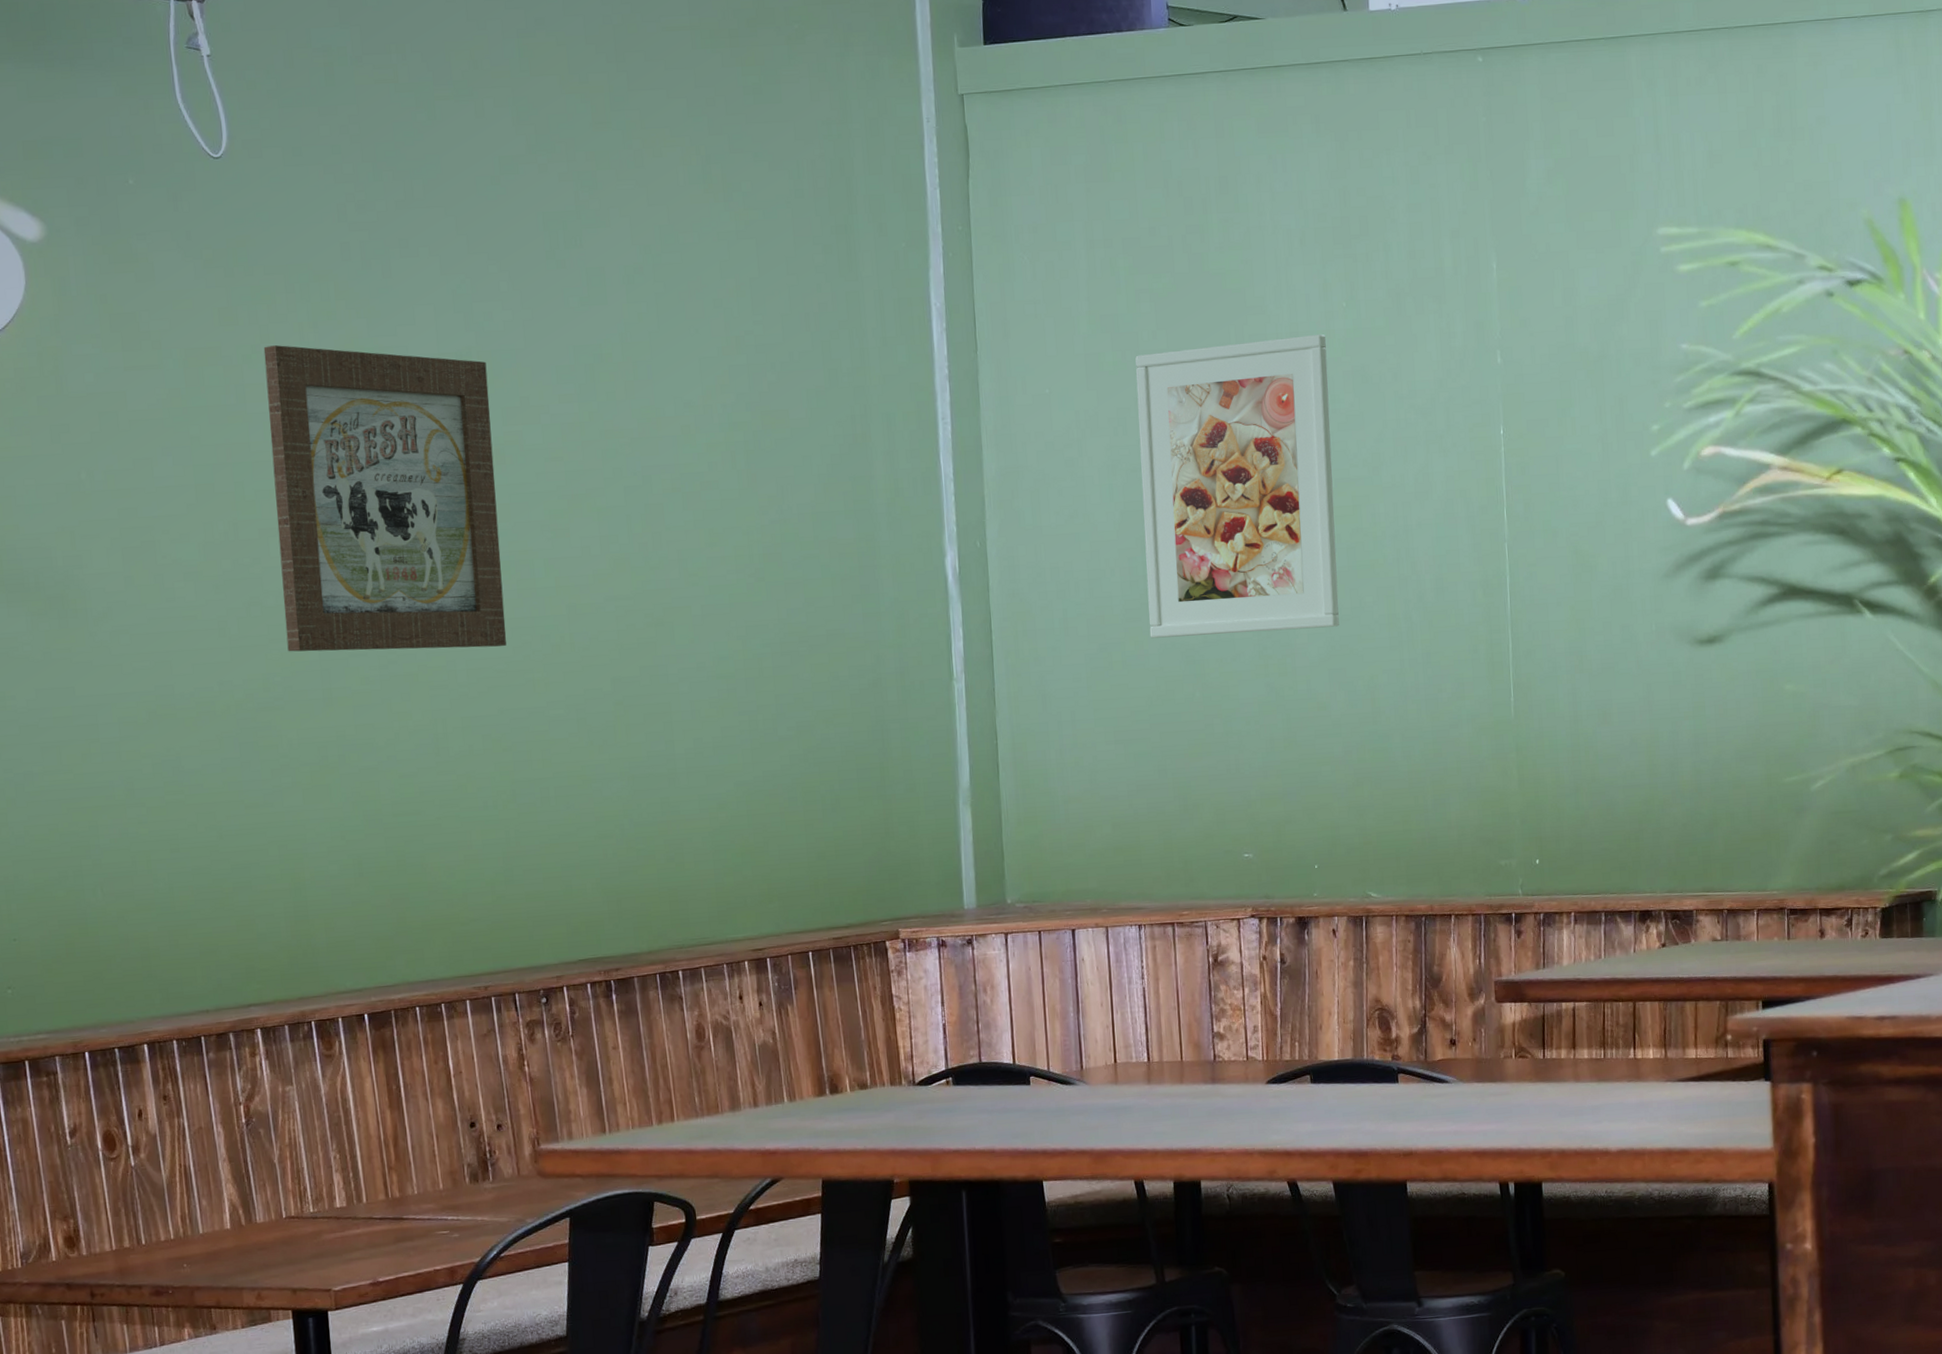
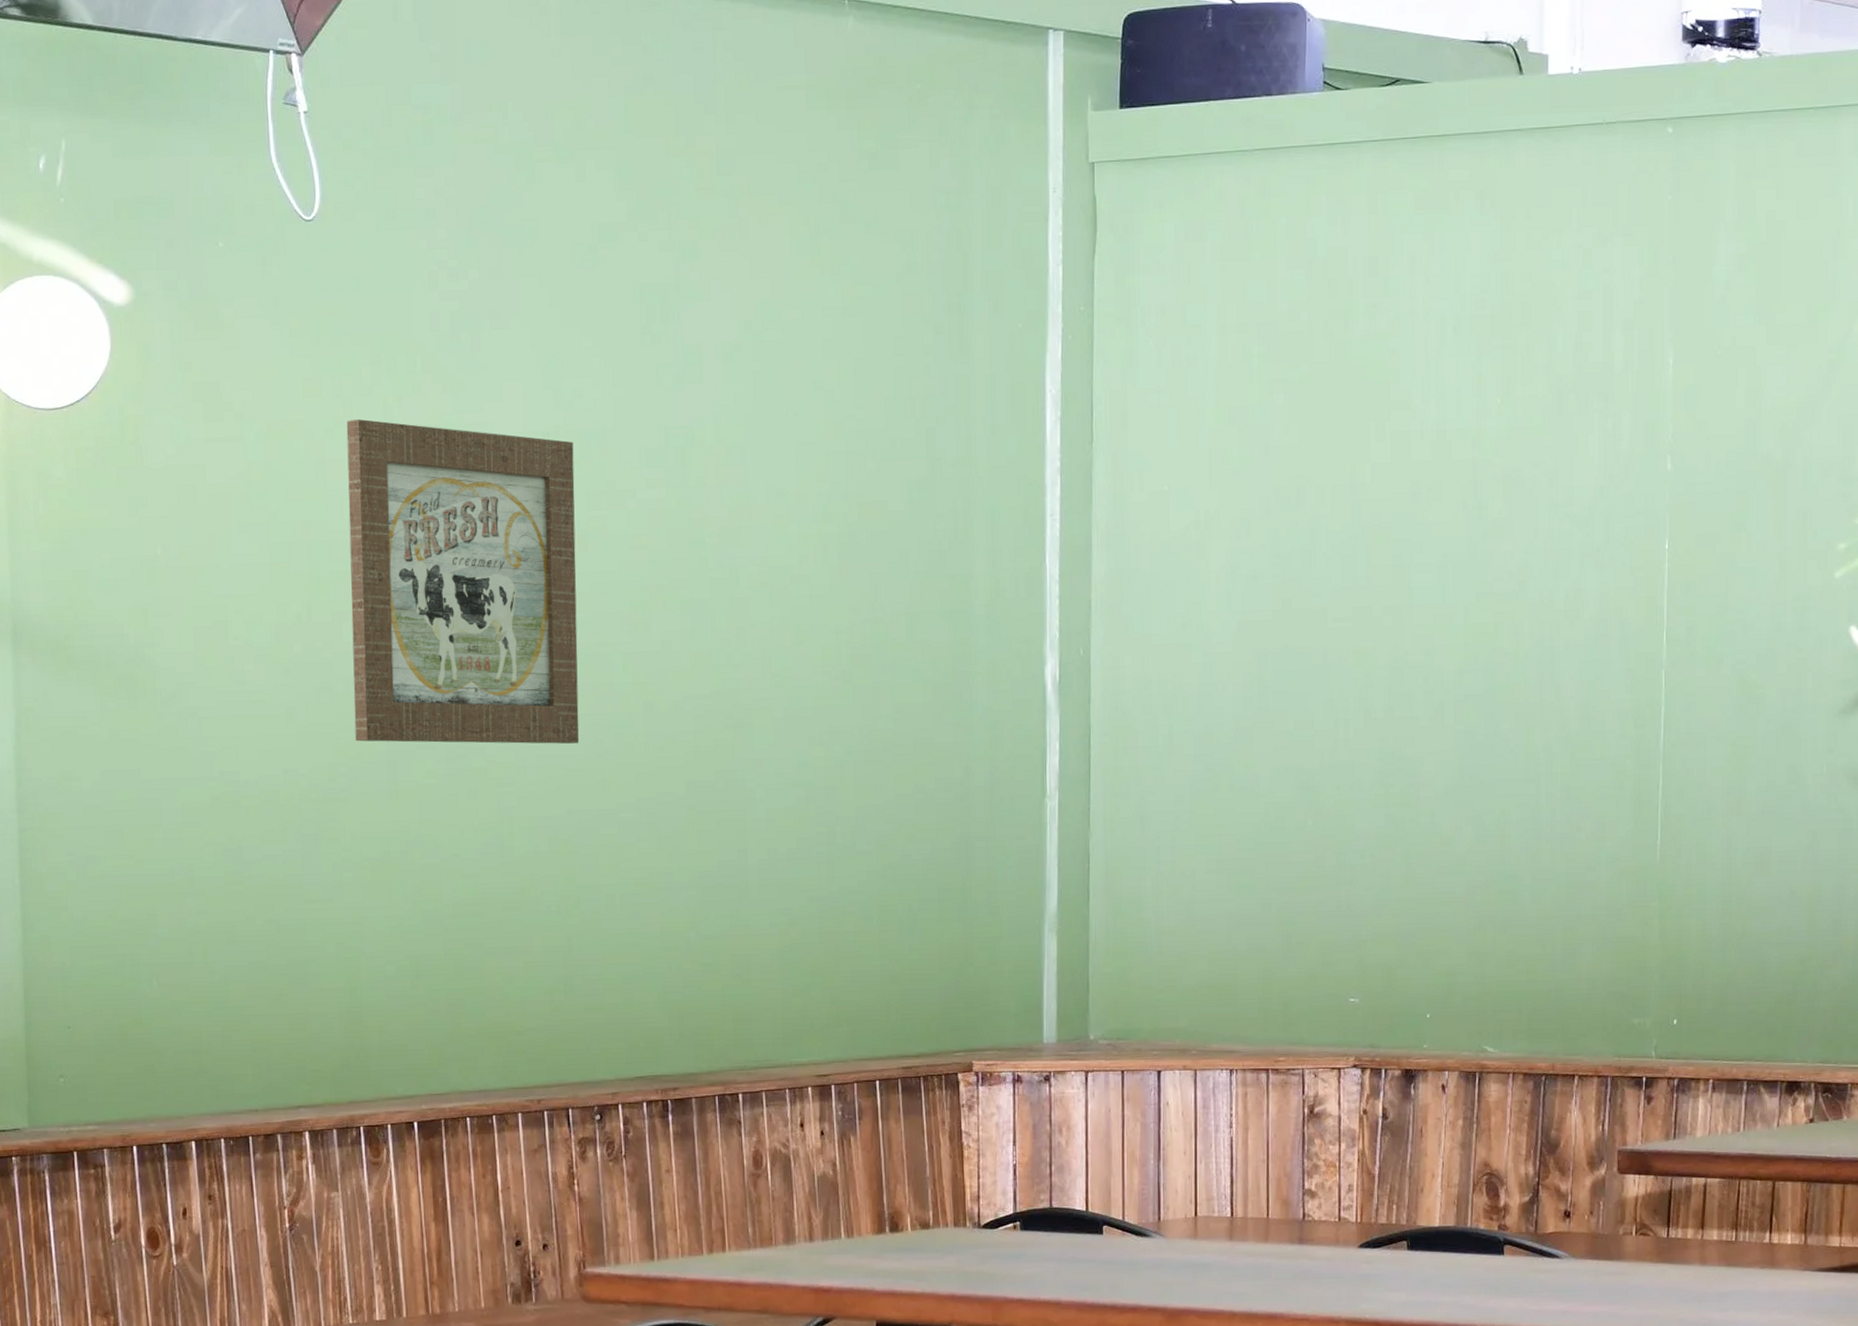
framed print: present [1135,334,1339,638] -> none [1261,432,1477,761]

